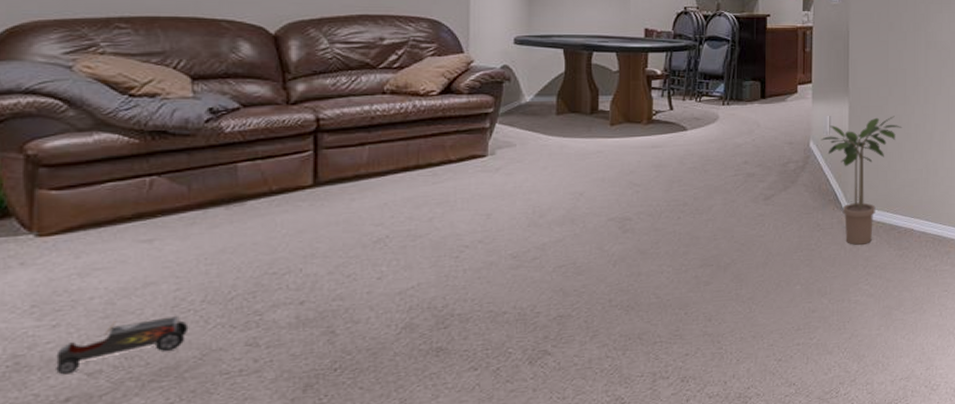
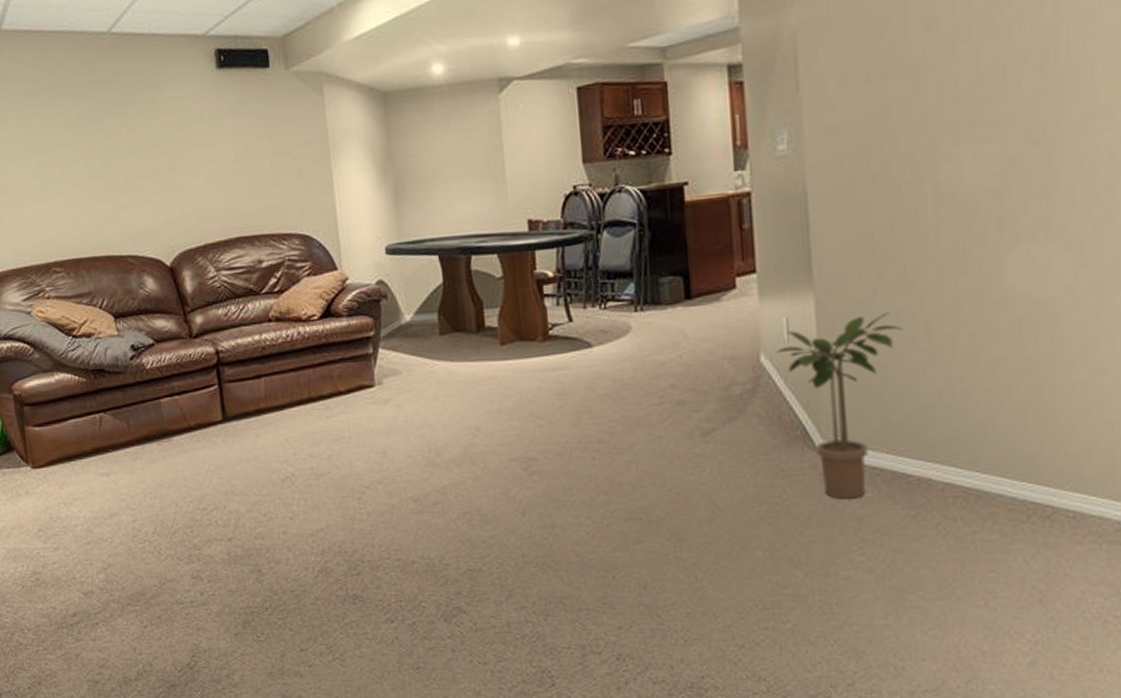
toy car: present [56,316,189,375] -> none [60,546,148,592]

